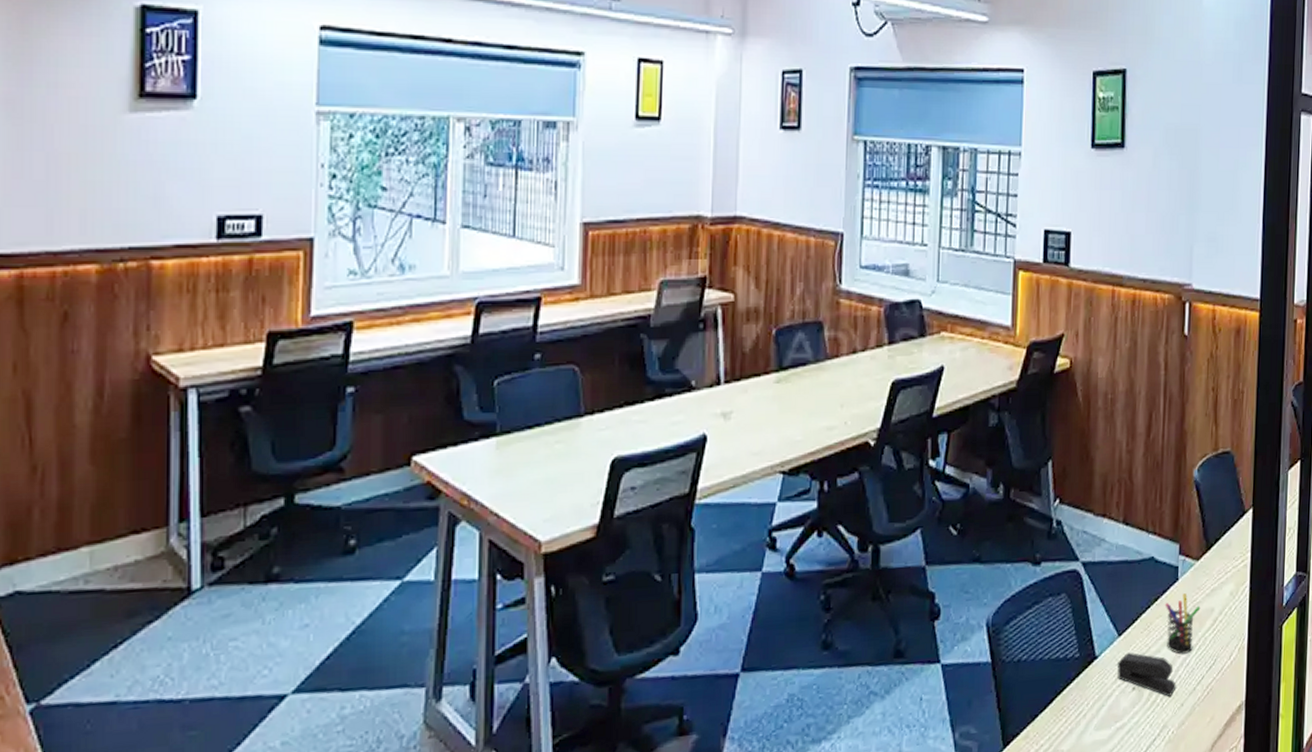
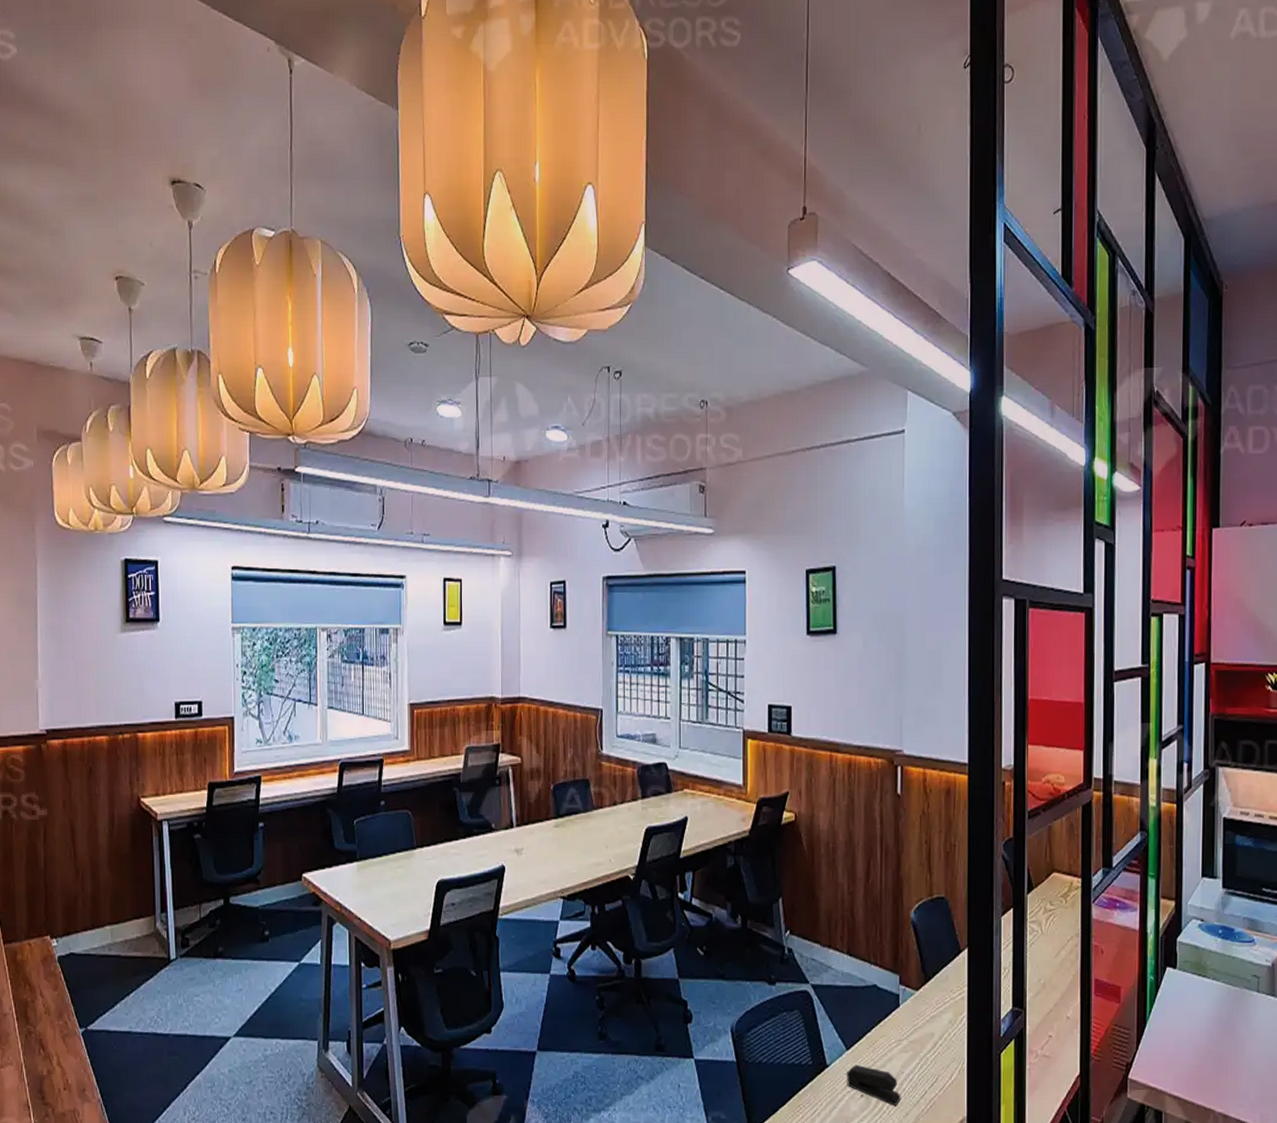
pen holder: present [1165,593,1201,654] -> none [888,1018,921,1070]

